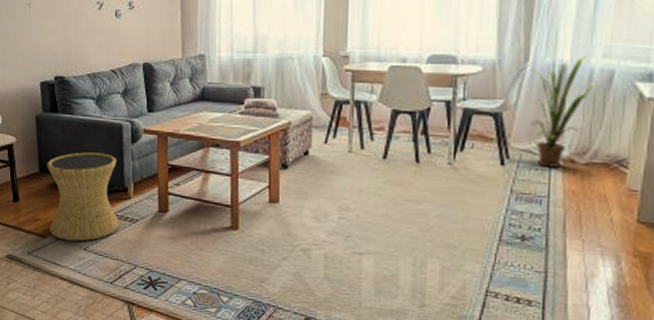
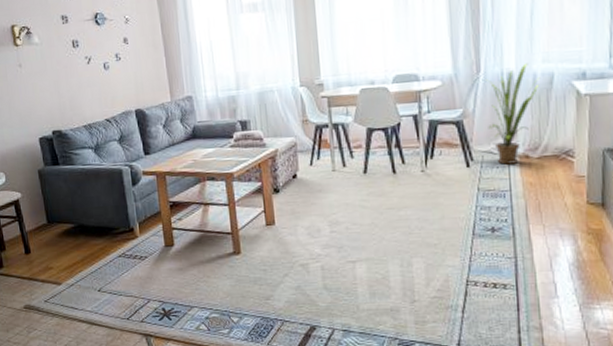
side table: present [47,152,121,242] -> none [54,198,131,285]

